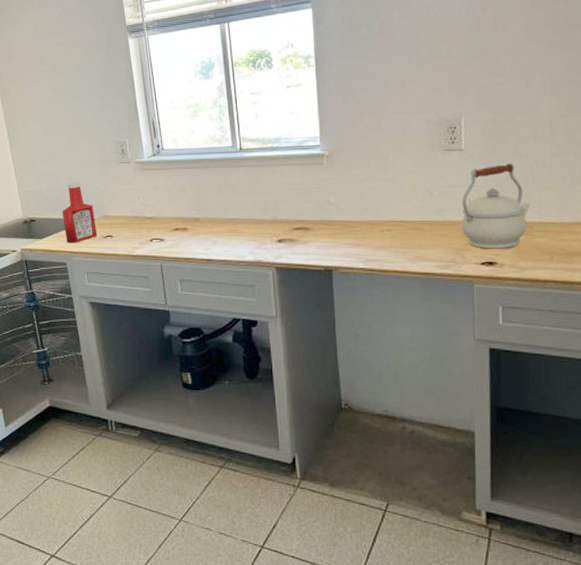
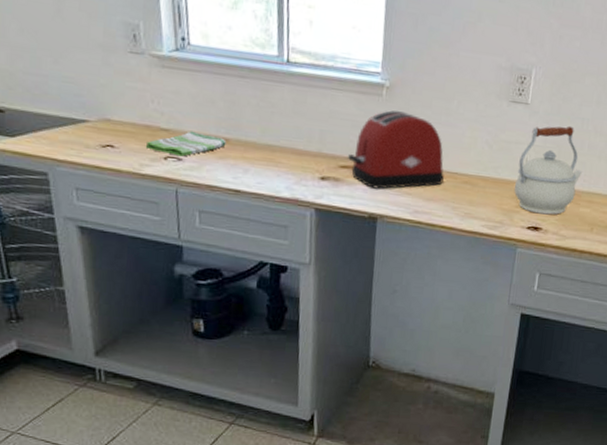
ketchup bottle: present [62,182,97,243] -> none [44,67,94,149]
dish towel: none [135,216,197,238] -> present [145,131,227,157]
toaster: none [299,174,390,244] -> present [347,110,444,189]

